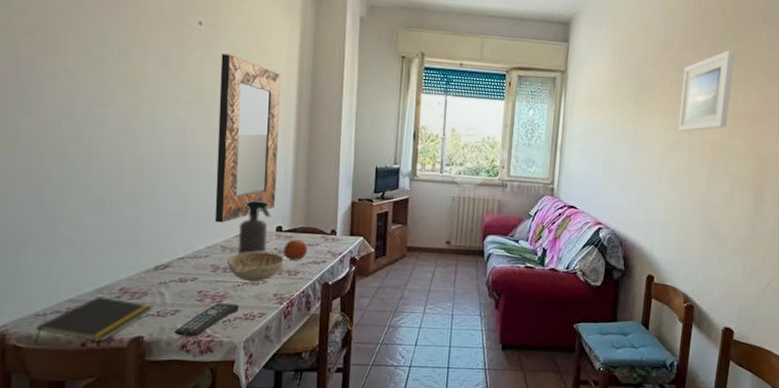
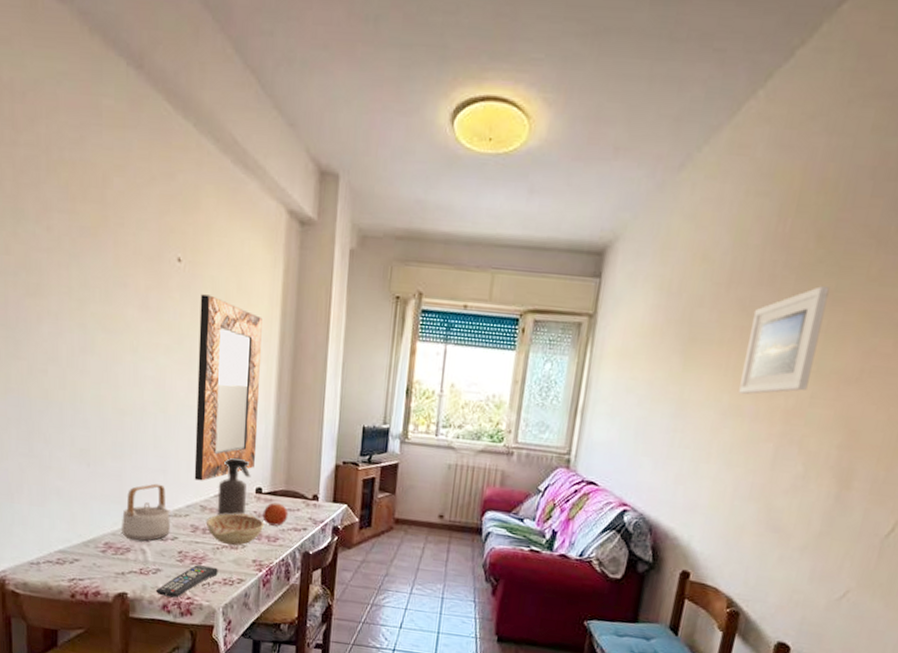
notepad: present [35,296,154,343] -> none [30,549,137,595]
teapot: none [138,227,191,284] -> present [122,483,172,541]

